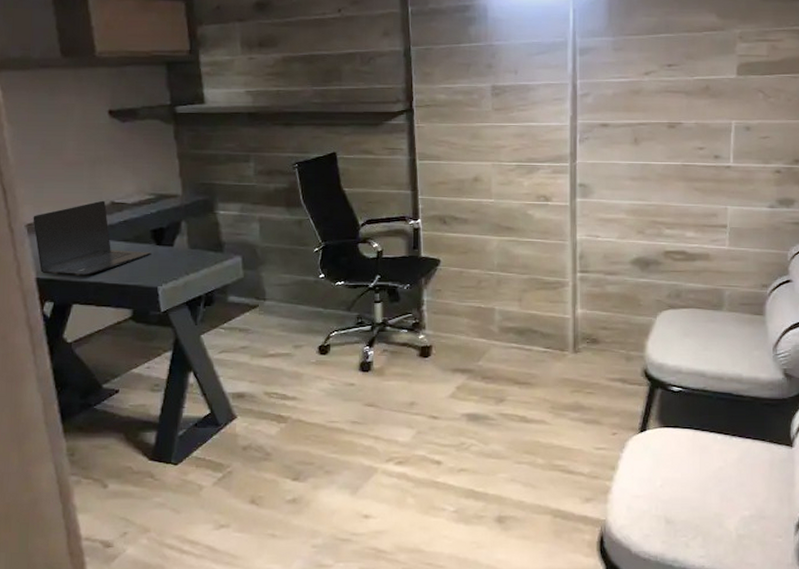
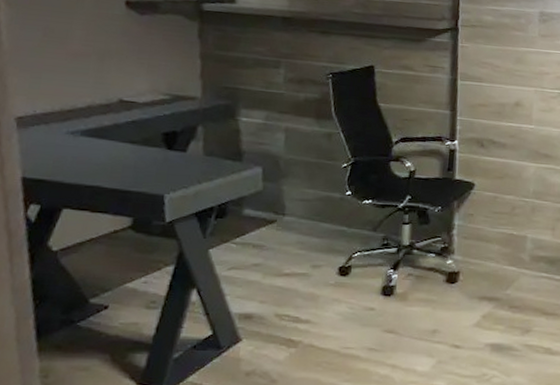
laptop: present [33,200,151,277] -> none [24,97,161,179]

